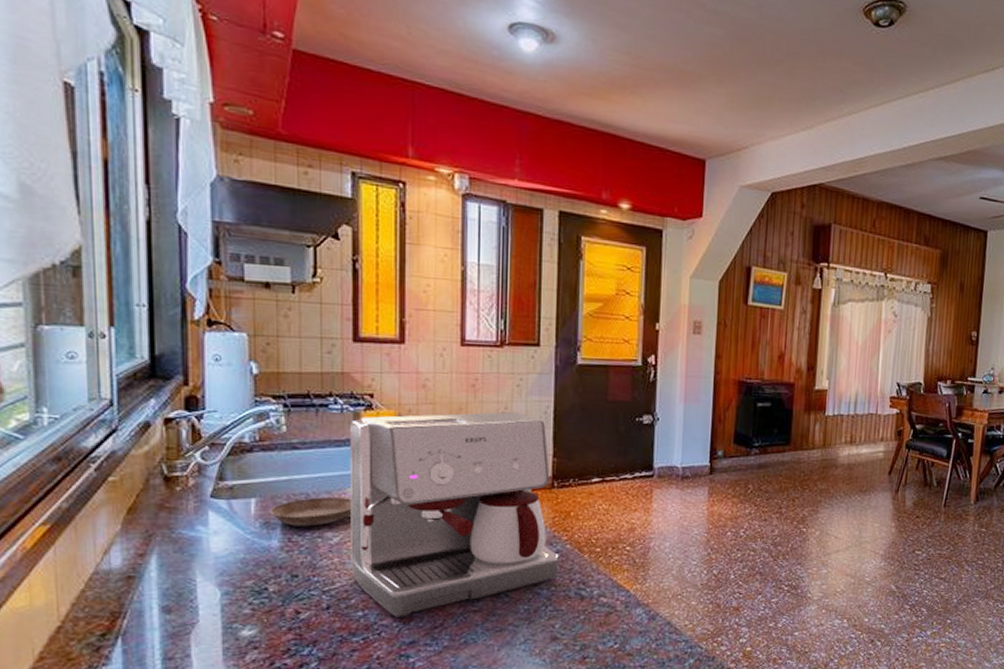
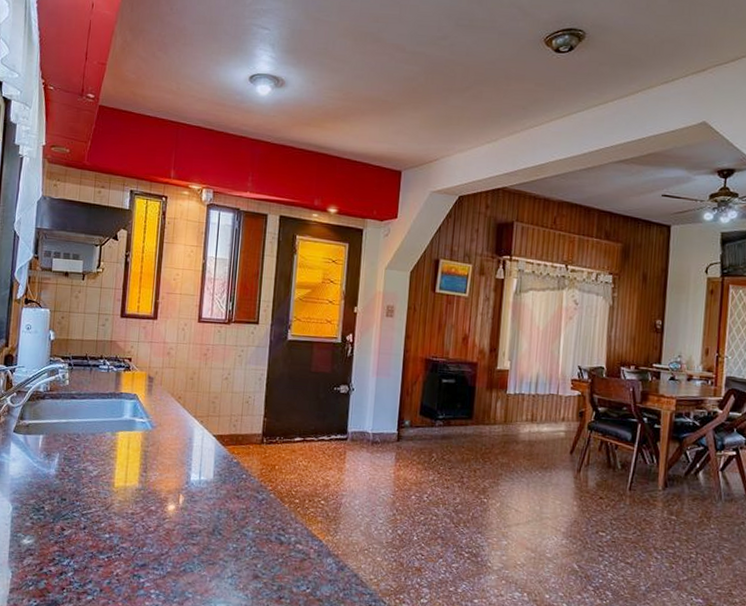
saucer: present [270,497,352,527] -> none [52,437,110,461]
coffee maker: present [349,411,559,617] -> none [103,376,264,543]

